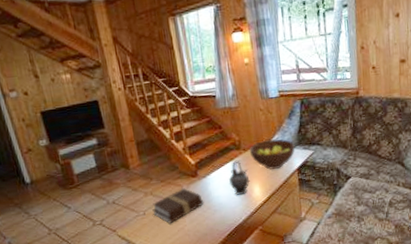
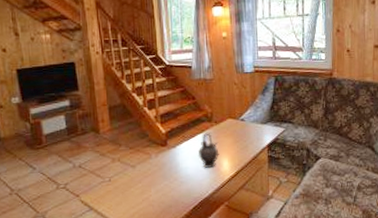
book: present [152,188,204,224] -> none [118,157,172,192]
fruit bowl: present [249,139,295,170] -> none [220,113,267,144]

